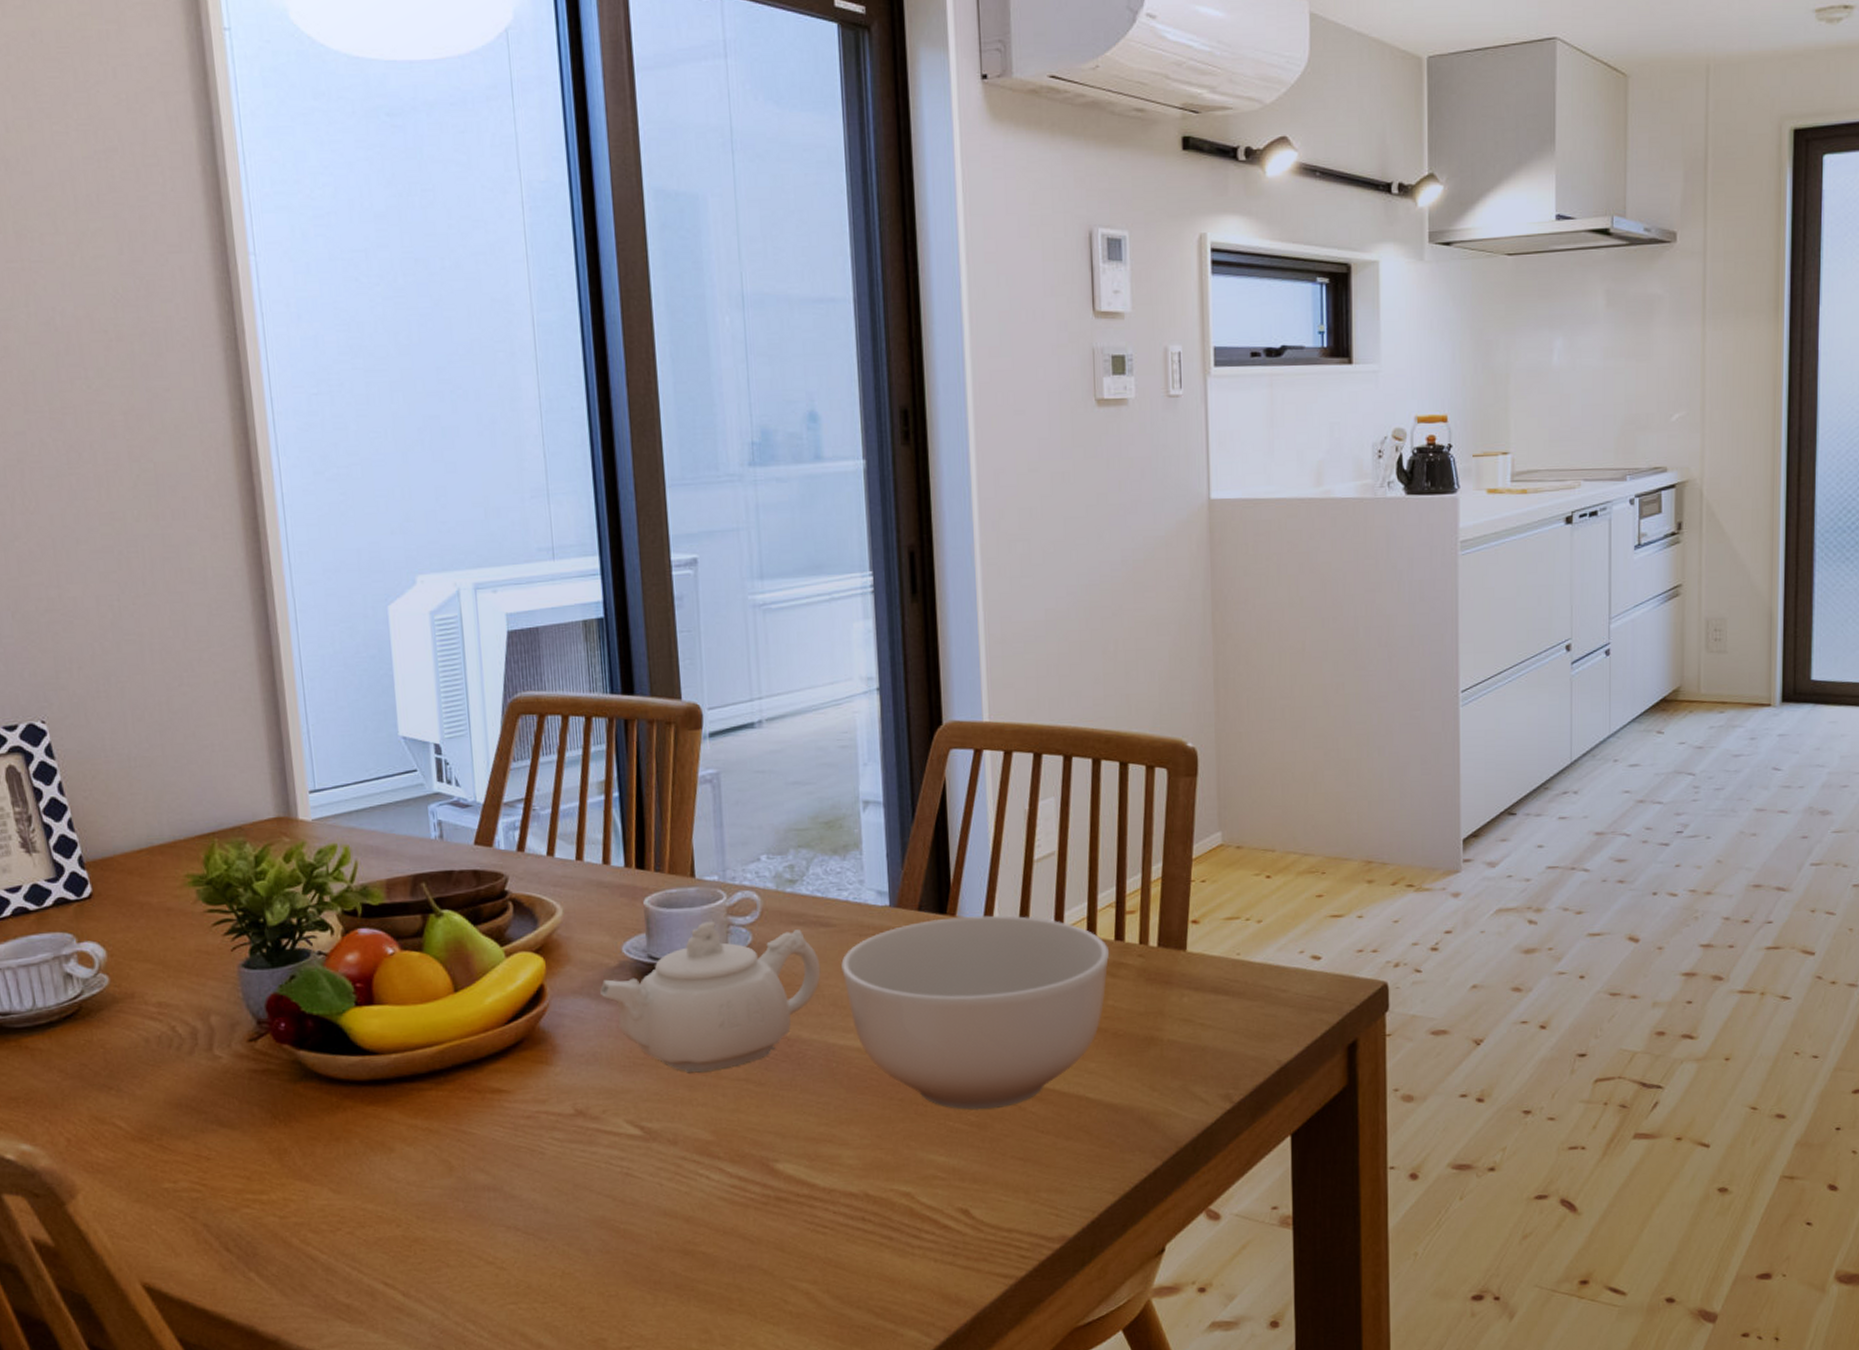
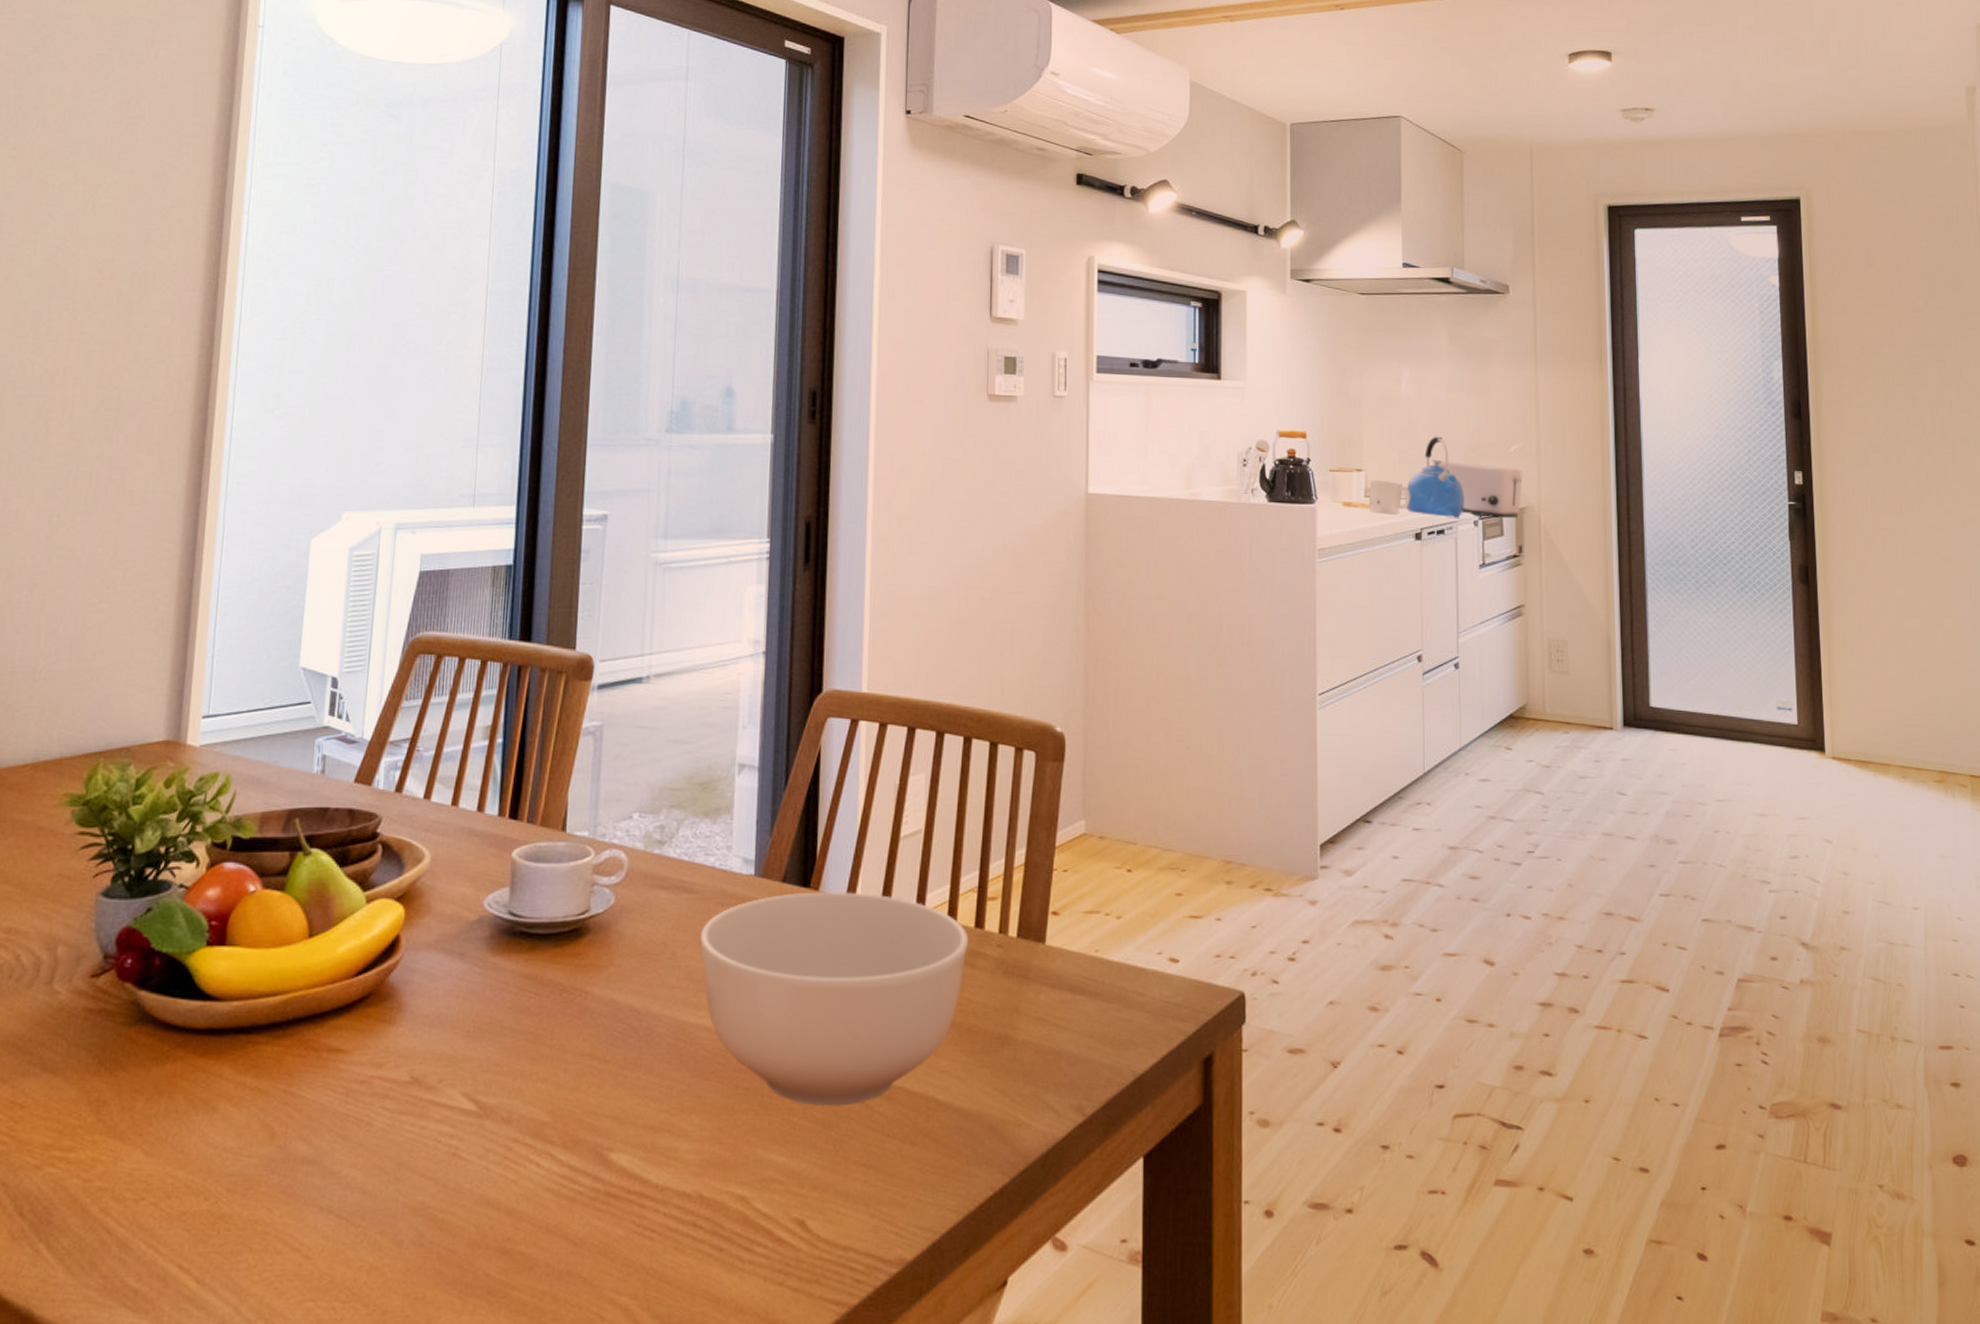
teapot: present [599,921,821,1073] -> none [454,879,680,1044]
mug: none [1516,462,1561,499] -> present [1369,480,1410,515]
kettle: none [1555,409,1620,498] -> present [1405,436,1465,518]
toaster: none [1585,436,1685,495] -> present [1432,461,1523,519]

